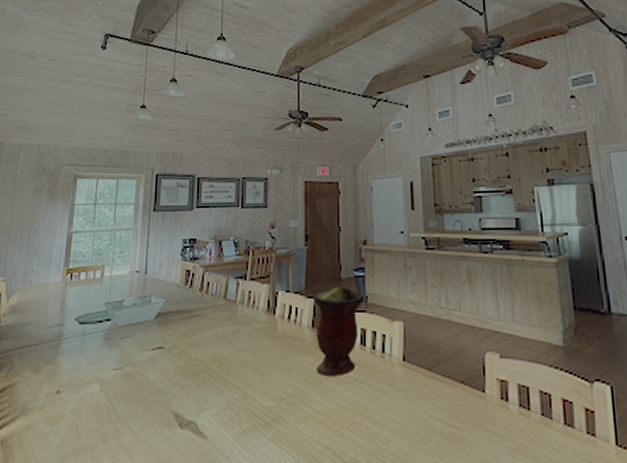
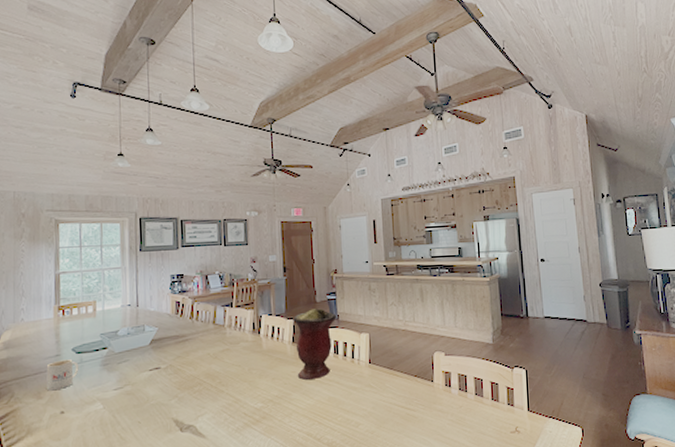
mug: none [46,330,81,365] -> present [46,359,79,391]

